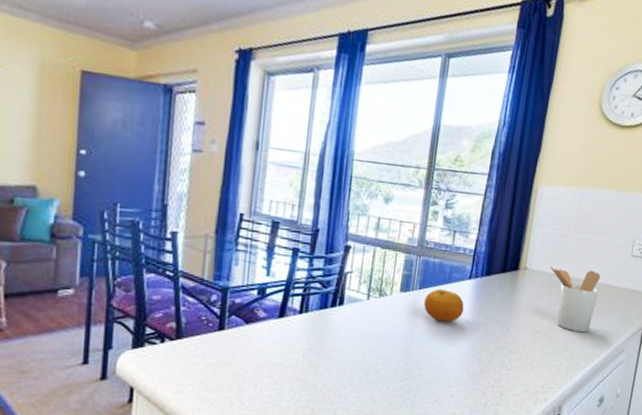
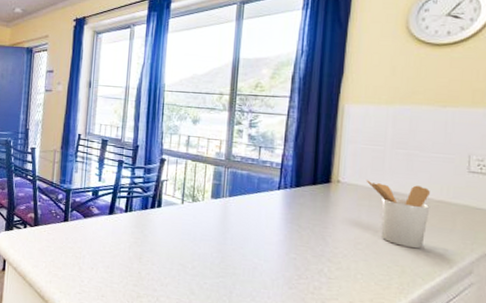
fruit: present [424,289,464,322] -> none [235,197,275,228]

